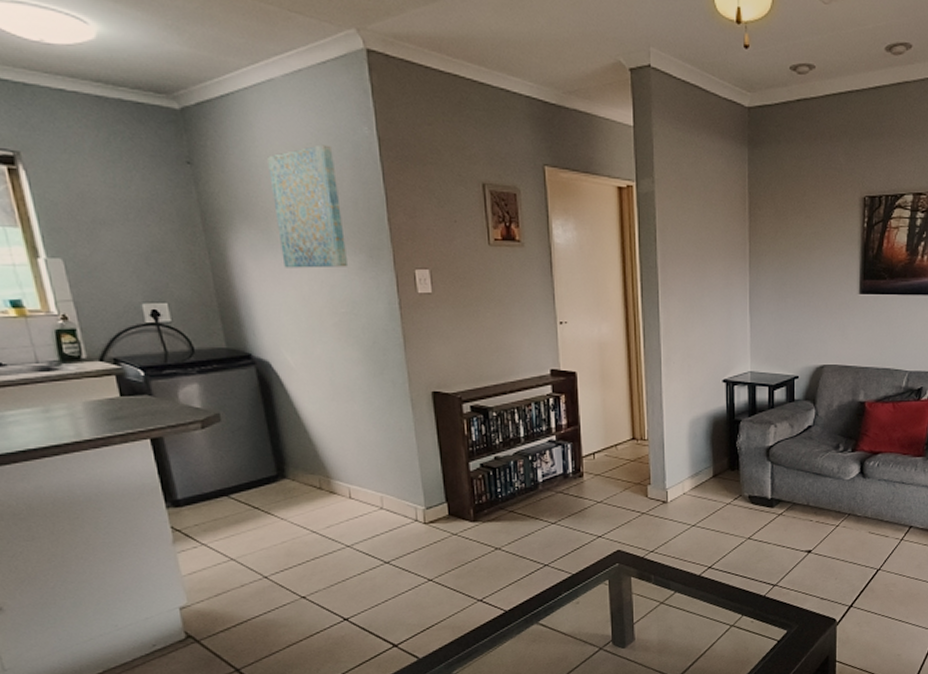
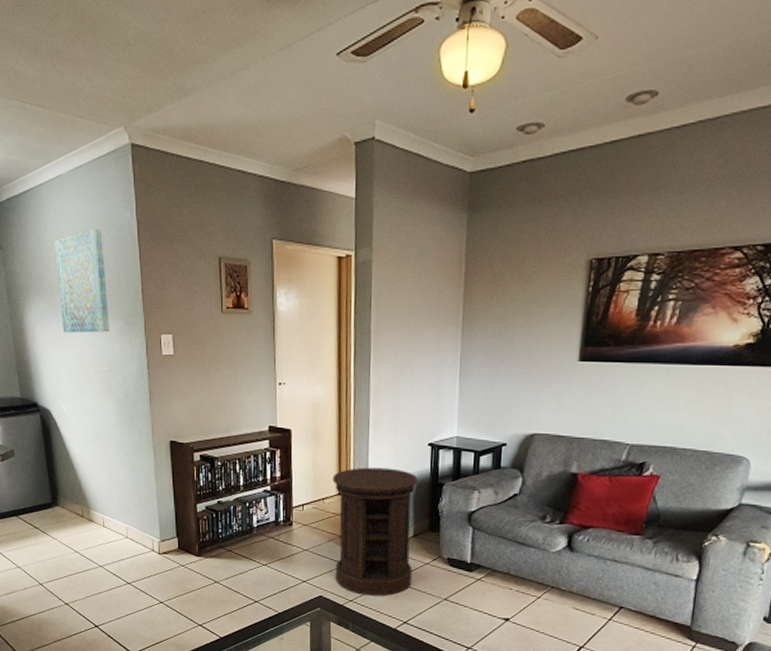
side table: none [625,407,715,544] -> present [332,467,419,597]

